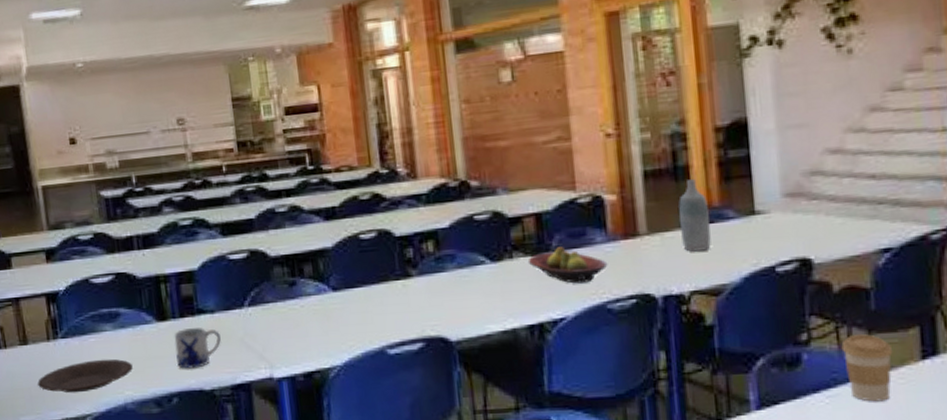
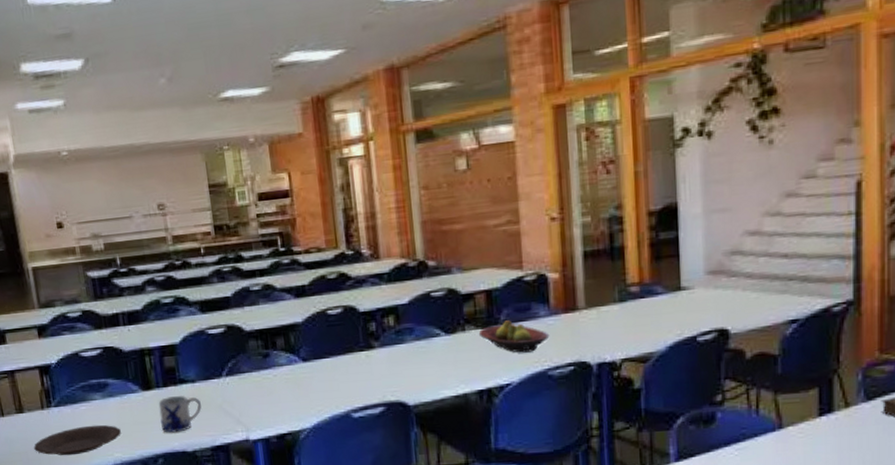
bottle: present [678,179,711,252] -> none [614,259,641,324]
coffee cup: present [841,334,893,402] -> none [750,395,795,454]

